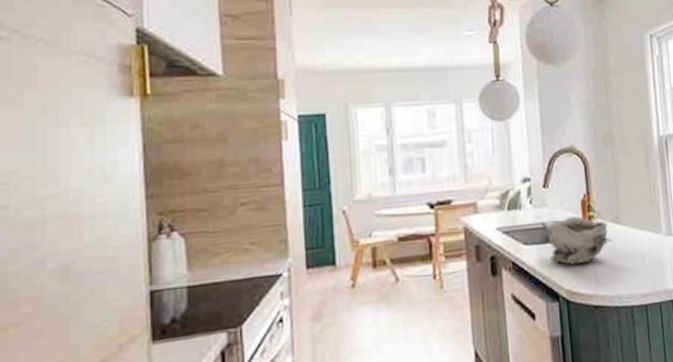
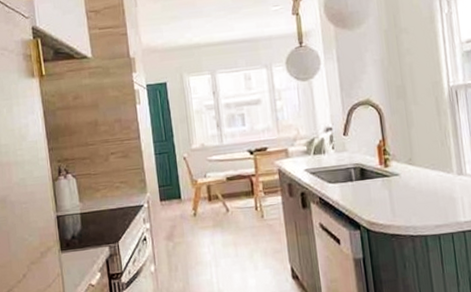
bowl: present [541,216,613,265] -> none [342,159,407,200]

